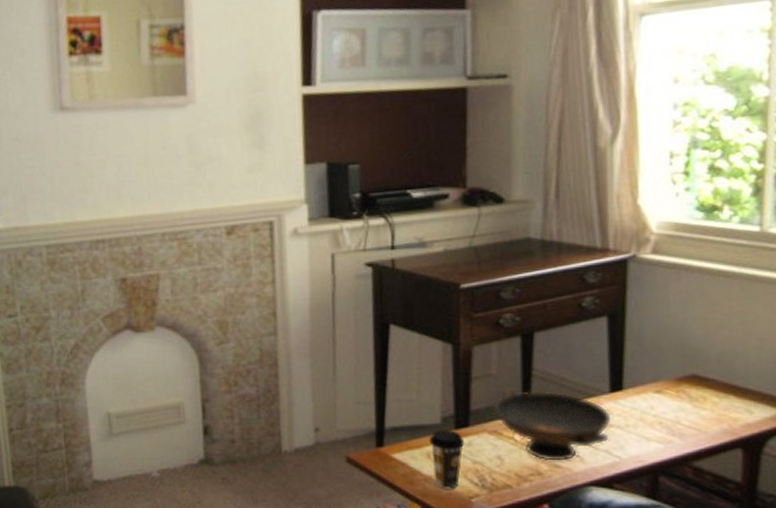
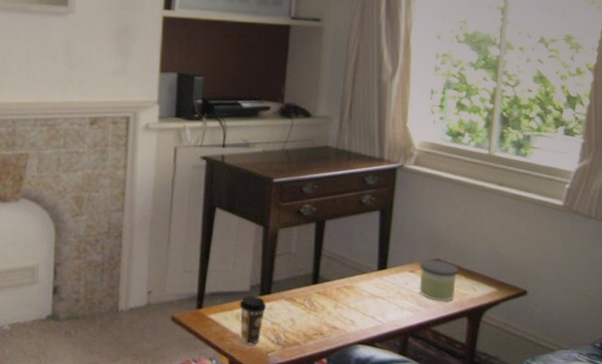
decorative bowl: present [493,387,612,463] -> none [290,263,377,325]
candle: none [669,375,727,428] -> present [419,260,459,301]

